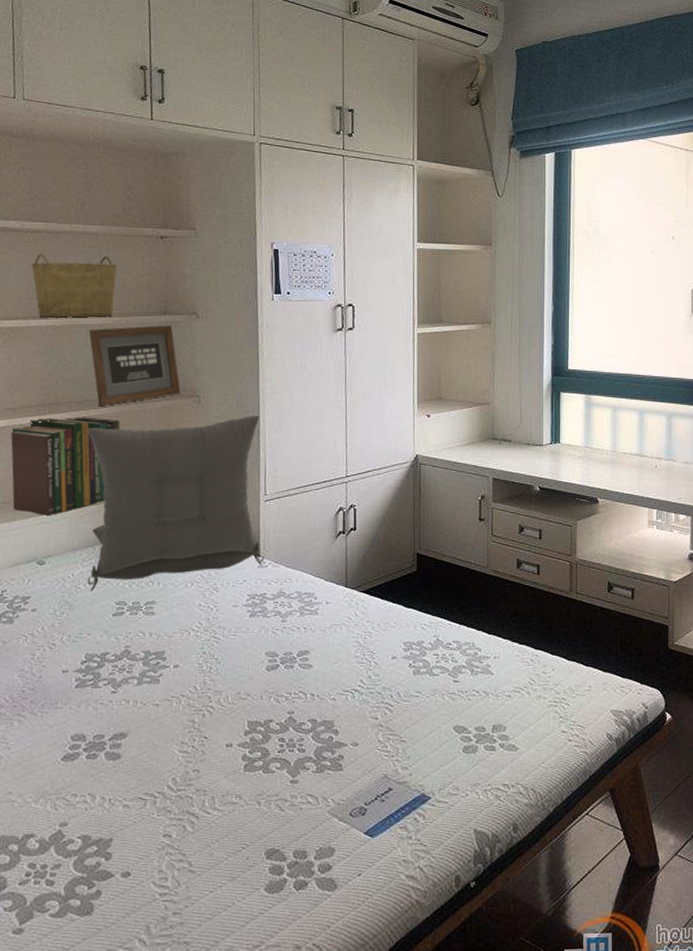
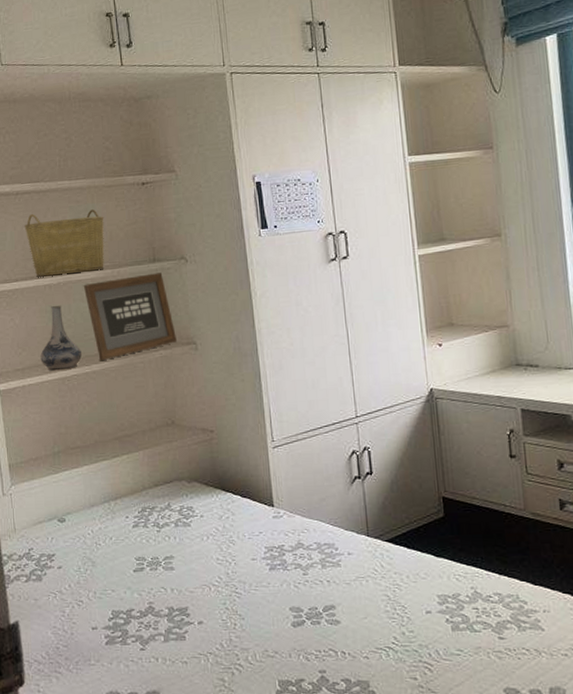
books: present [11,417,120,515] -> none [22,372,123,473]
decorative vase: none [35,348,81,413] -> present [40,306,83,371]
seat cushion: present [87,416,265,591] -> none [91,358,279,547]

